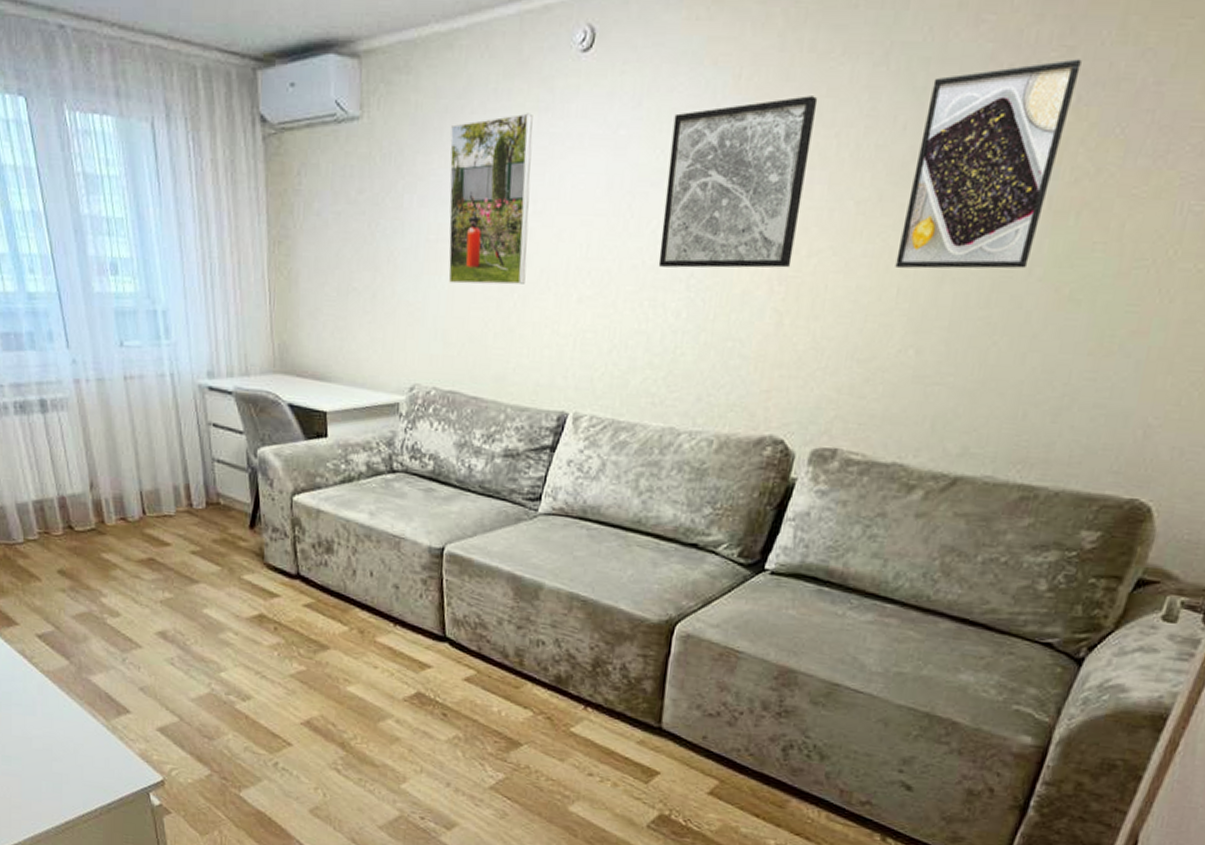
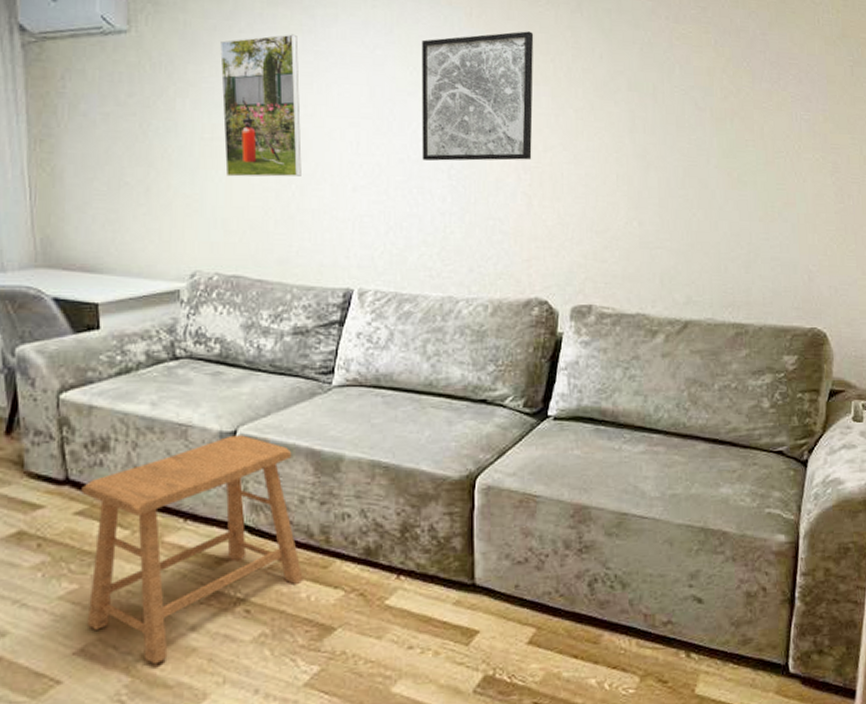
stool: none [309,551,496,745] -> present [81,435,303,665]
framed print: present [895,59,1082,269] -> none [611,15,712,160]

